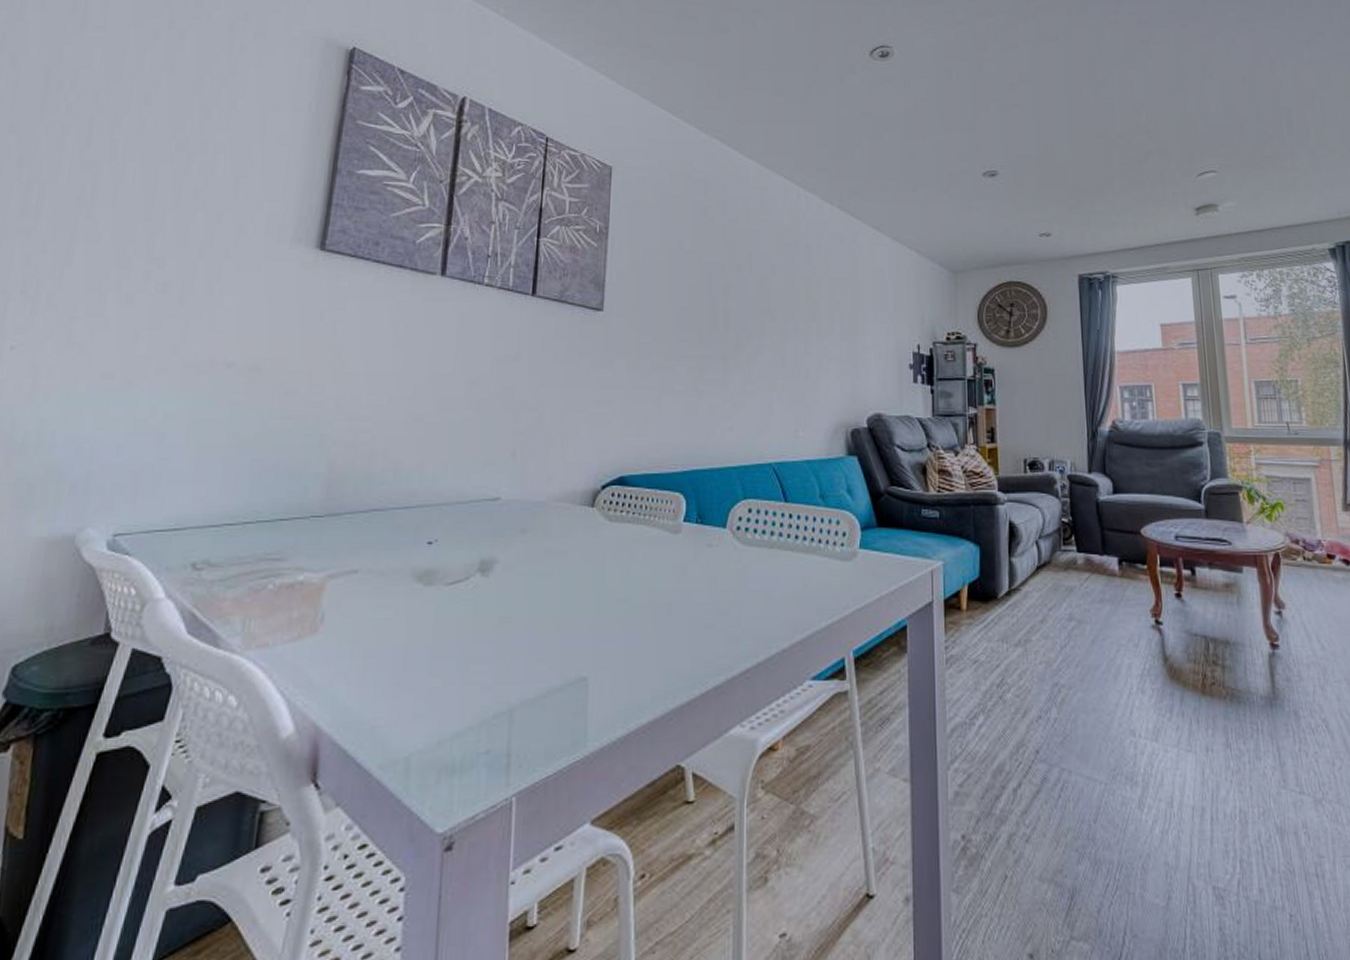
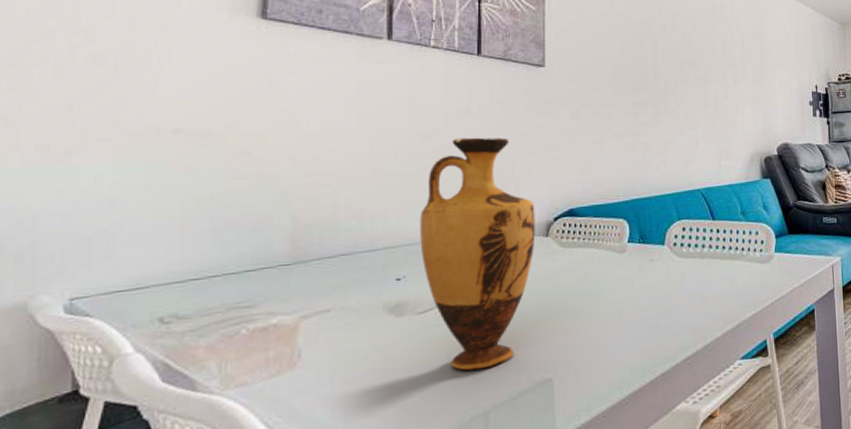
vase: none [455,387,582,657] -> present [420,137,535,371]

